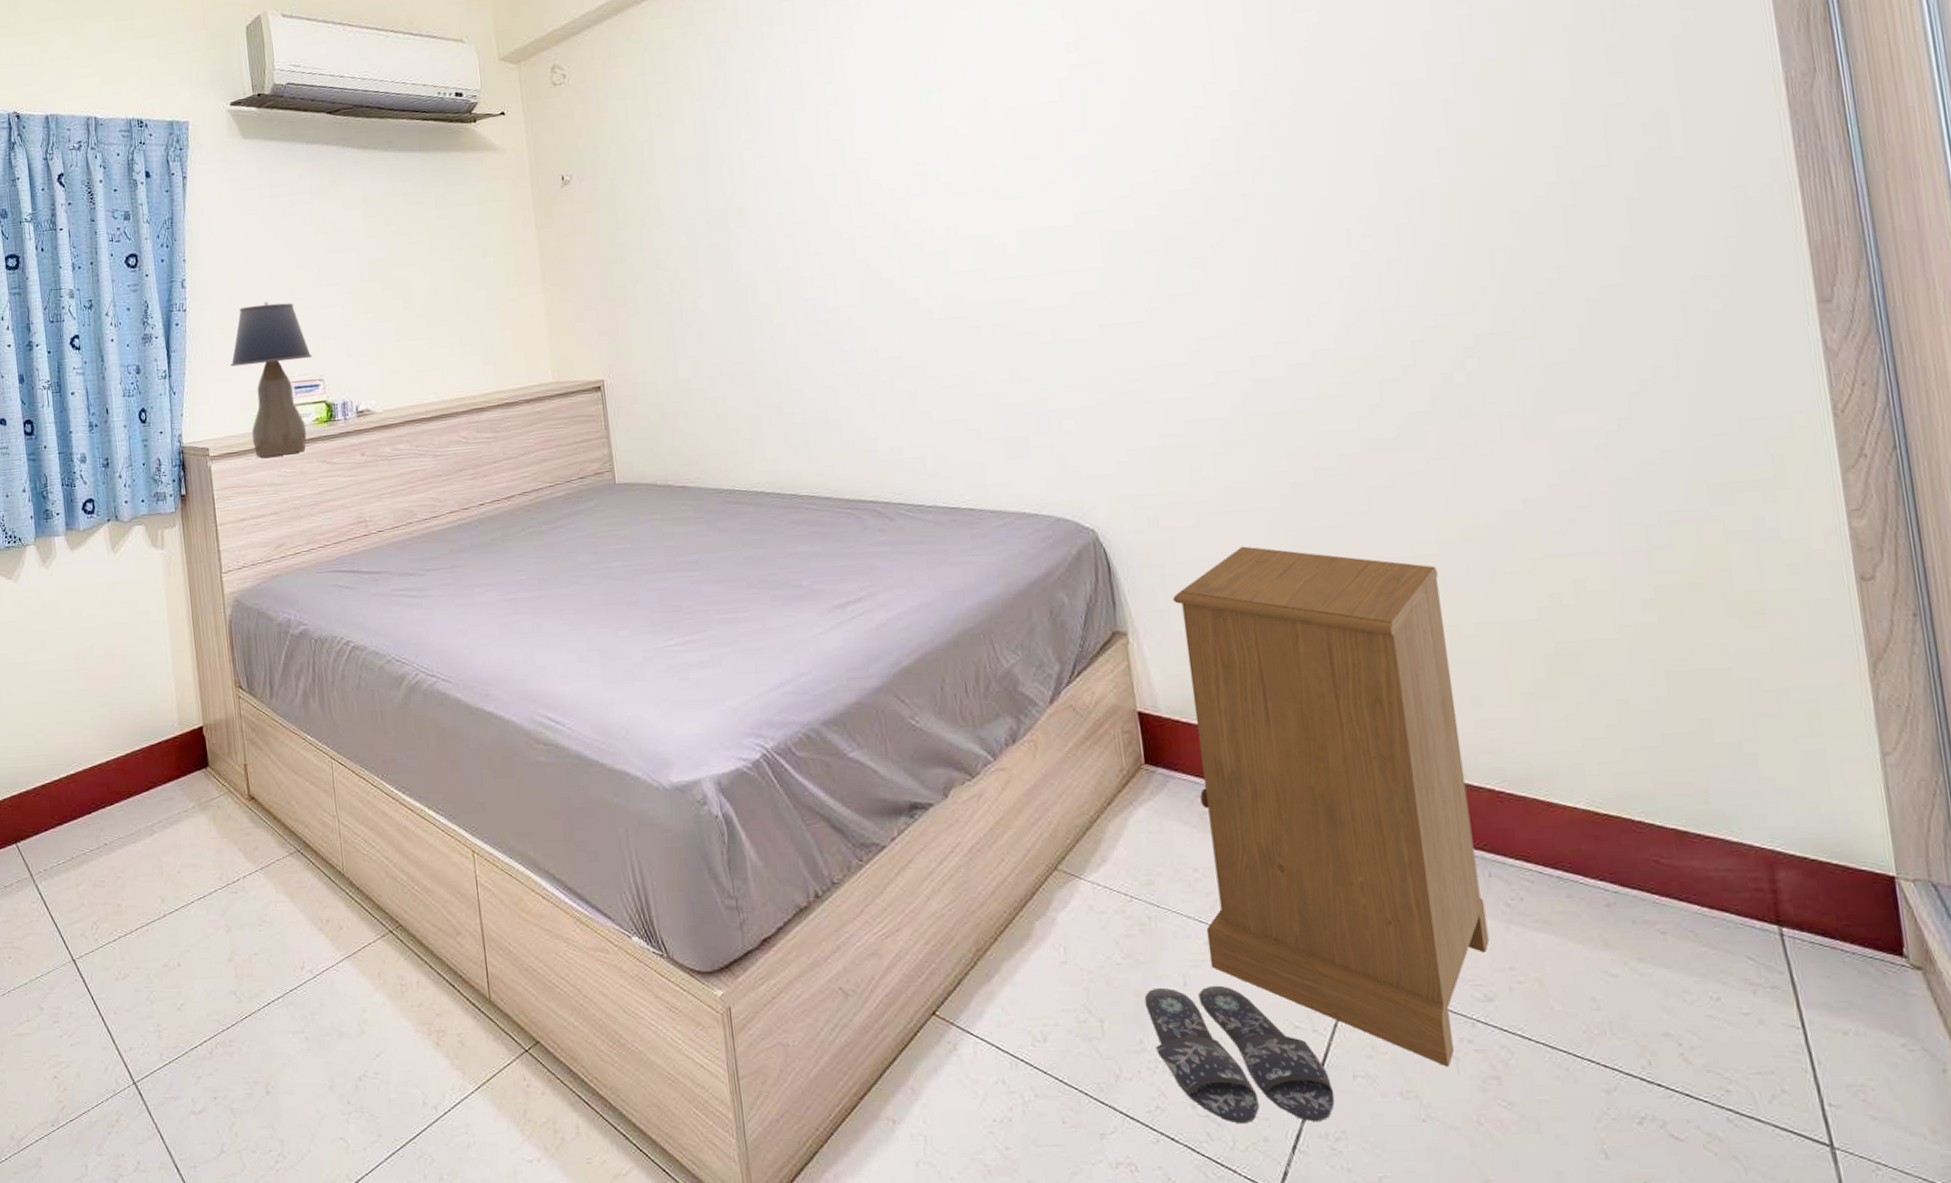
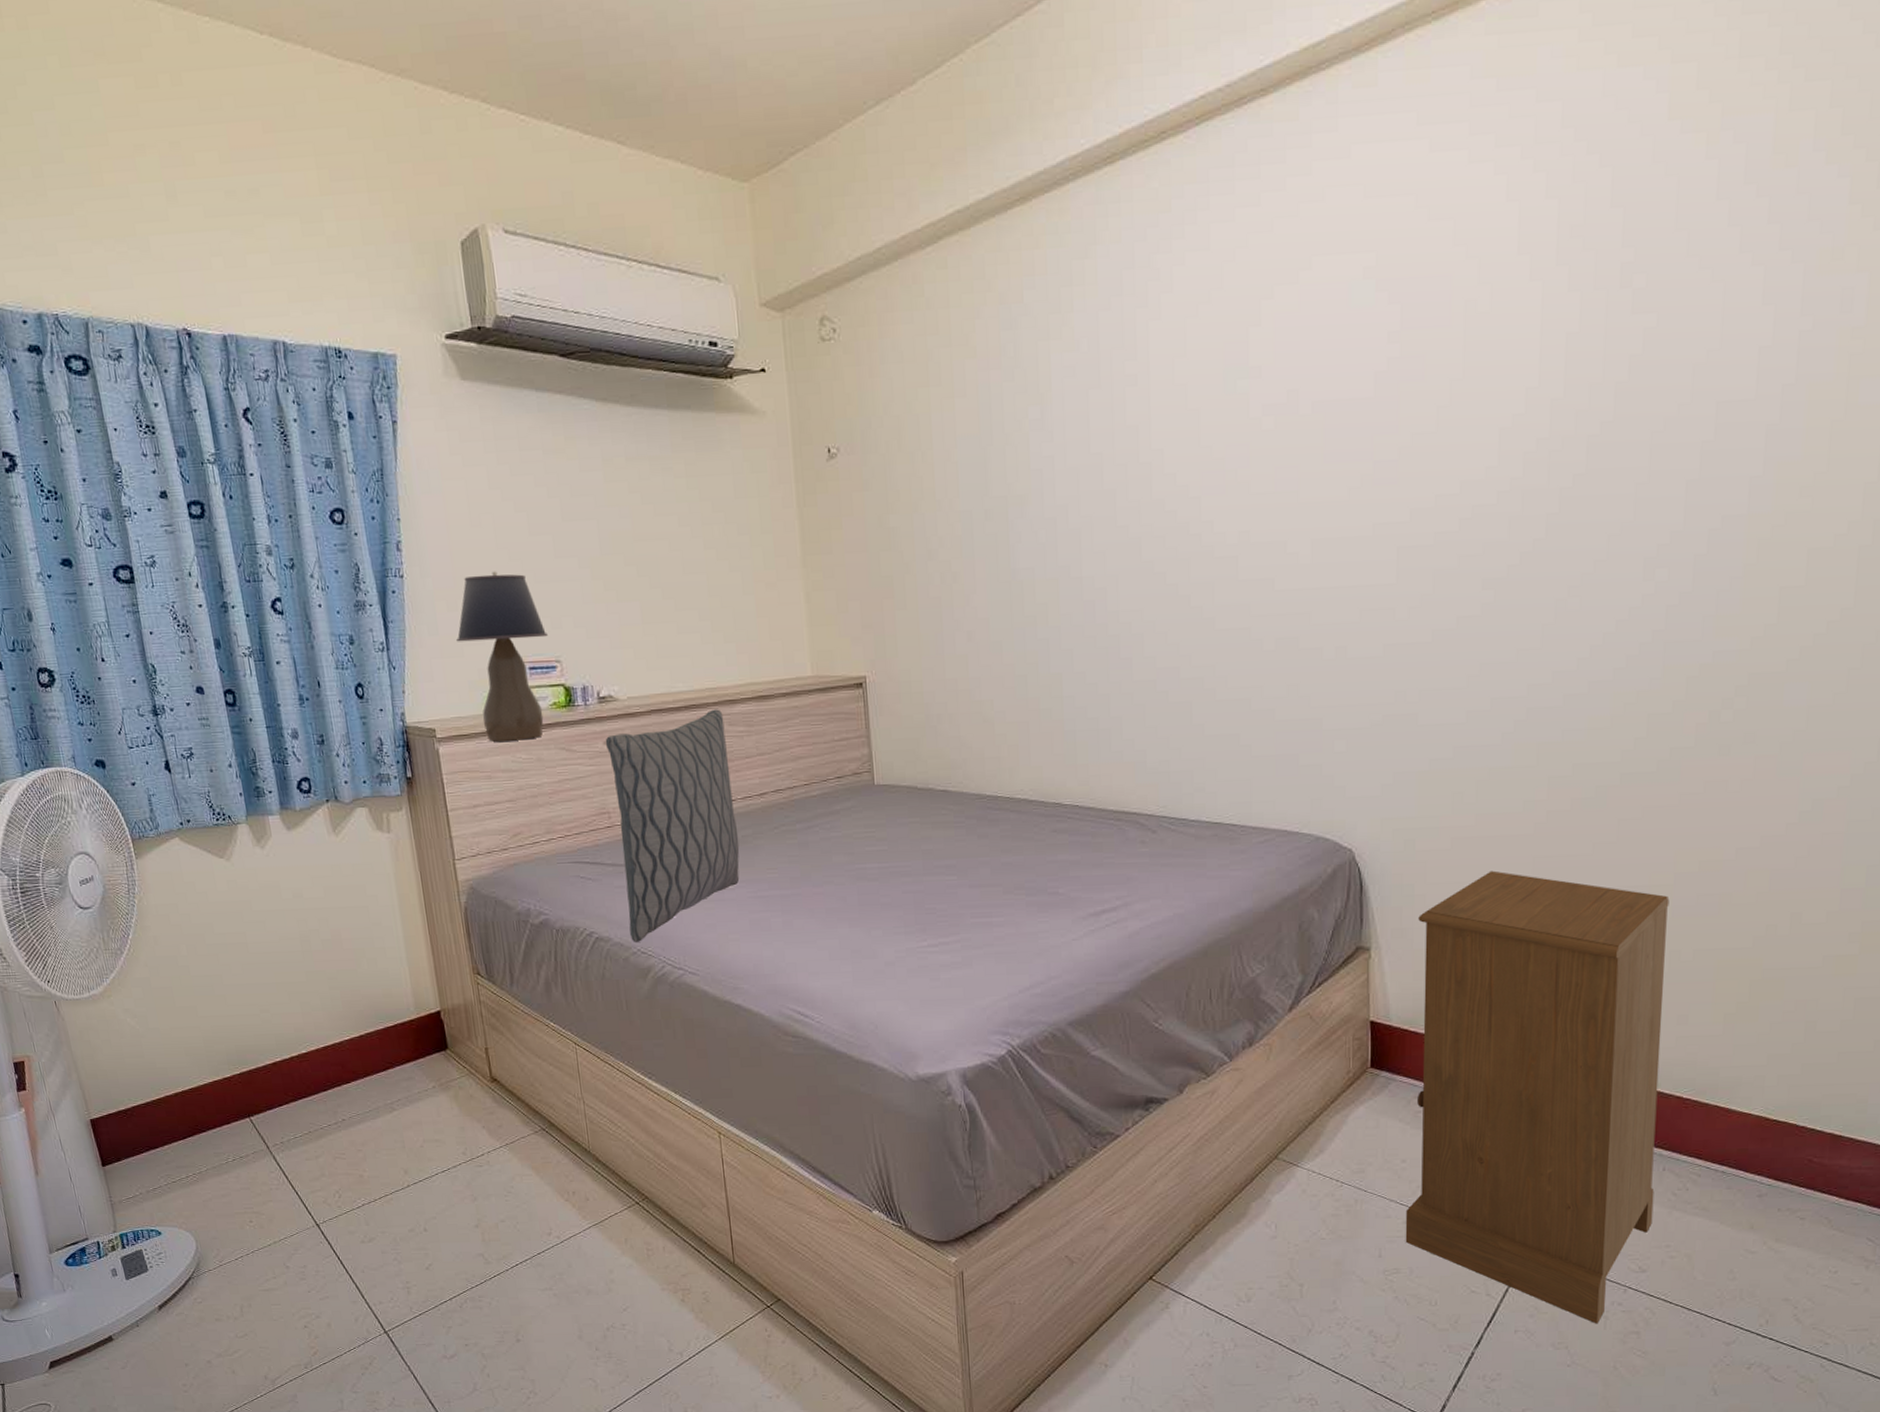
pillow: none [362,417,489,650] -> present [605,709,740,942]
slippers: present [1145,985,1335,1124] -> none [1343,1257,1496,1368]

